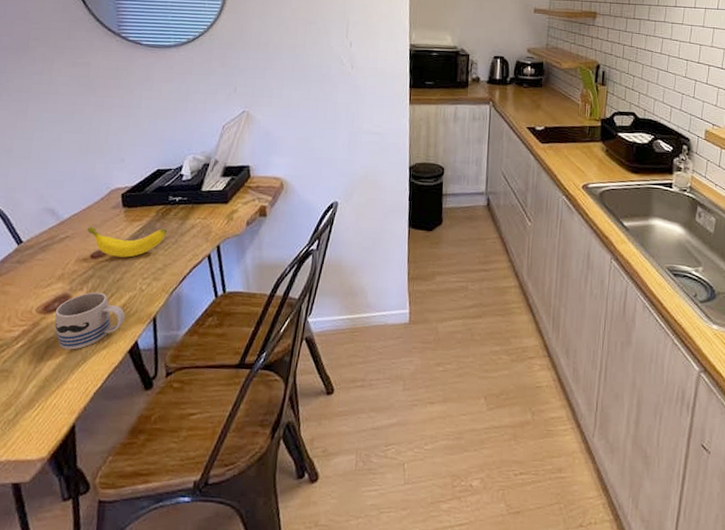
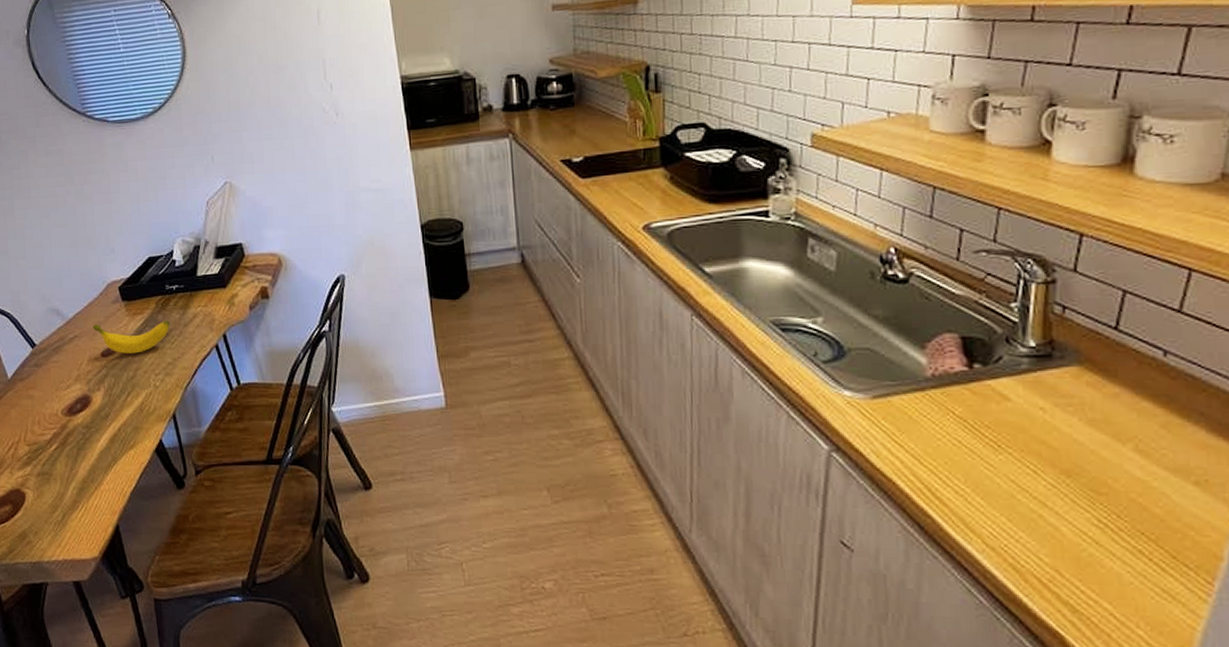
mug: present [54,292,125,350] -> none [79,391,145,451]

